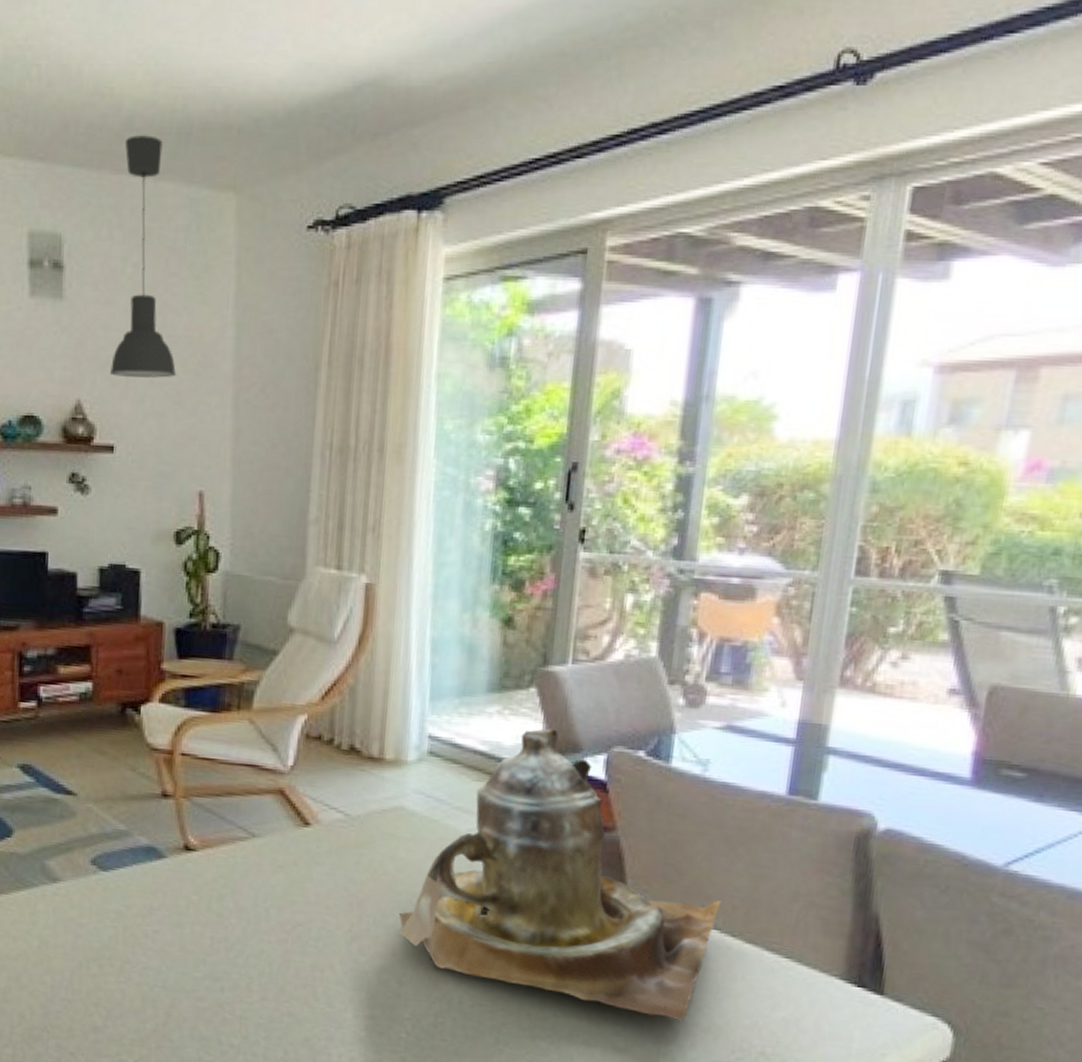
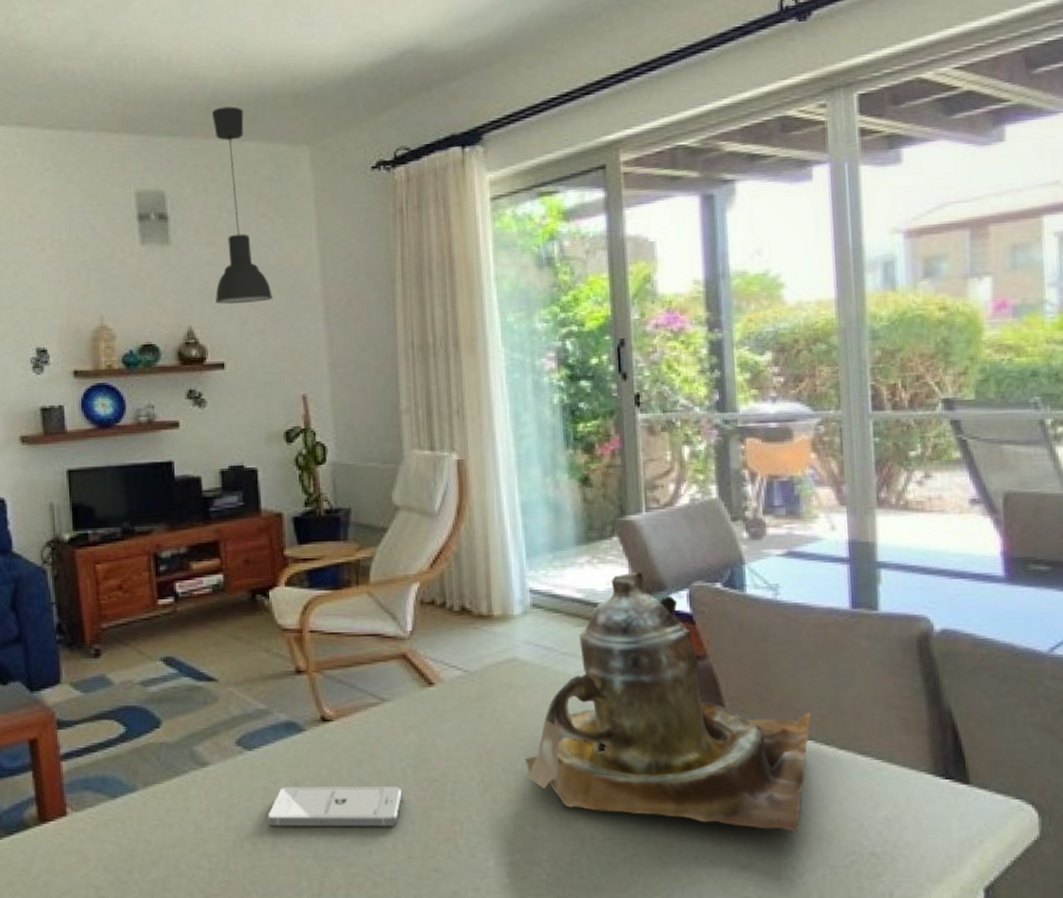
smartphone: none [116,912,263,966] -> present [267,786,403,827]

